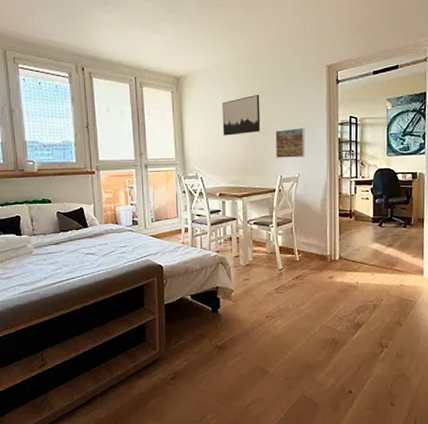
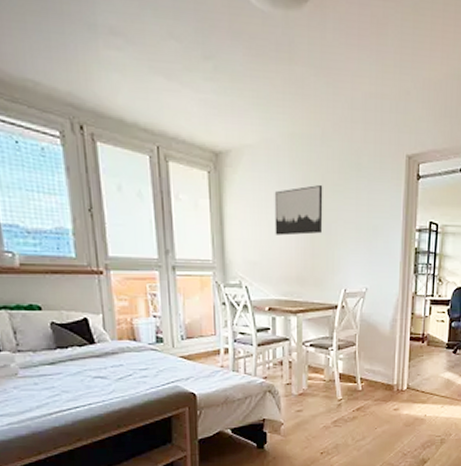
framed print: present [275,127,306,158] -> none [340,231,377,268]

